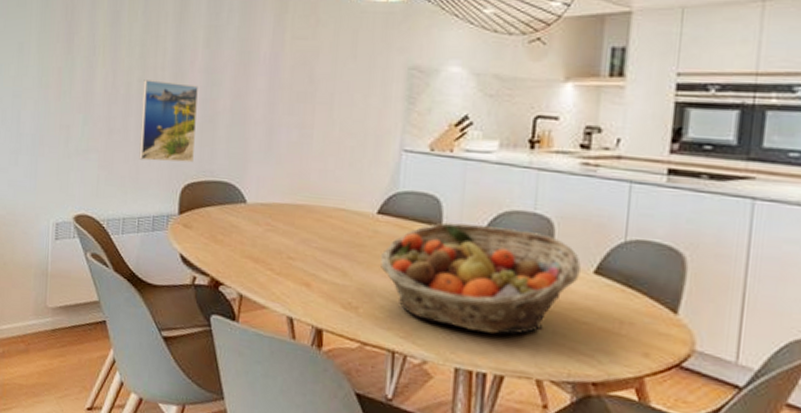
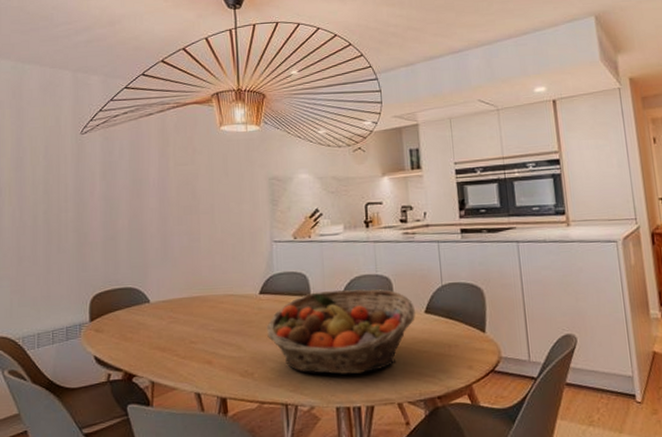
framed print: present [139,80,198,163] -> none [49,211,101,280]

